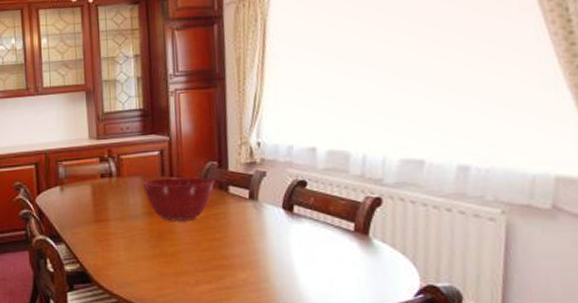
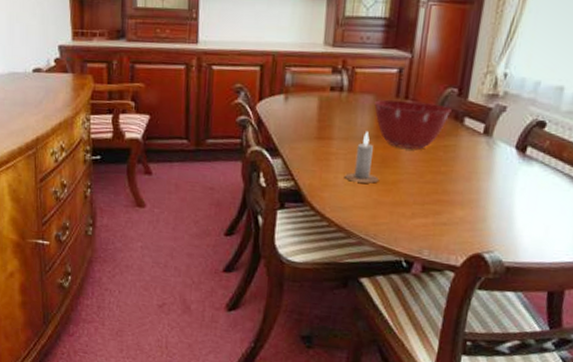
candle: none [126,210,158,258] -> present [345,132,379,184]

